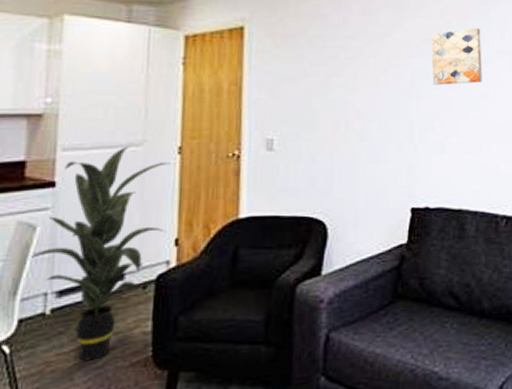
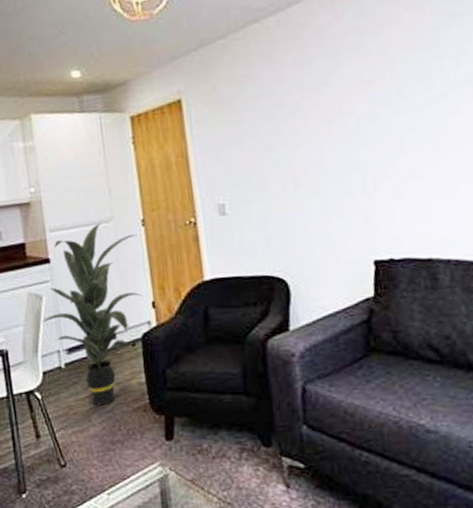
wall art: present [431,28,482,85] -> none [374,58,440,130]

